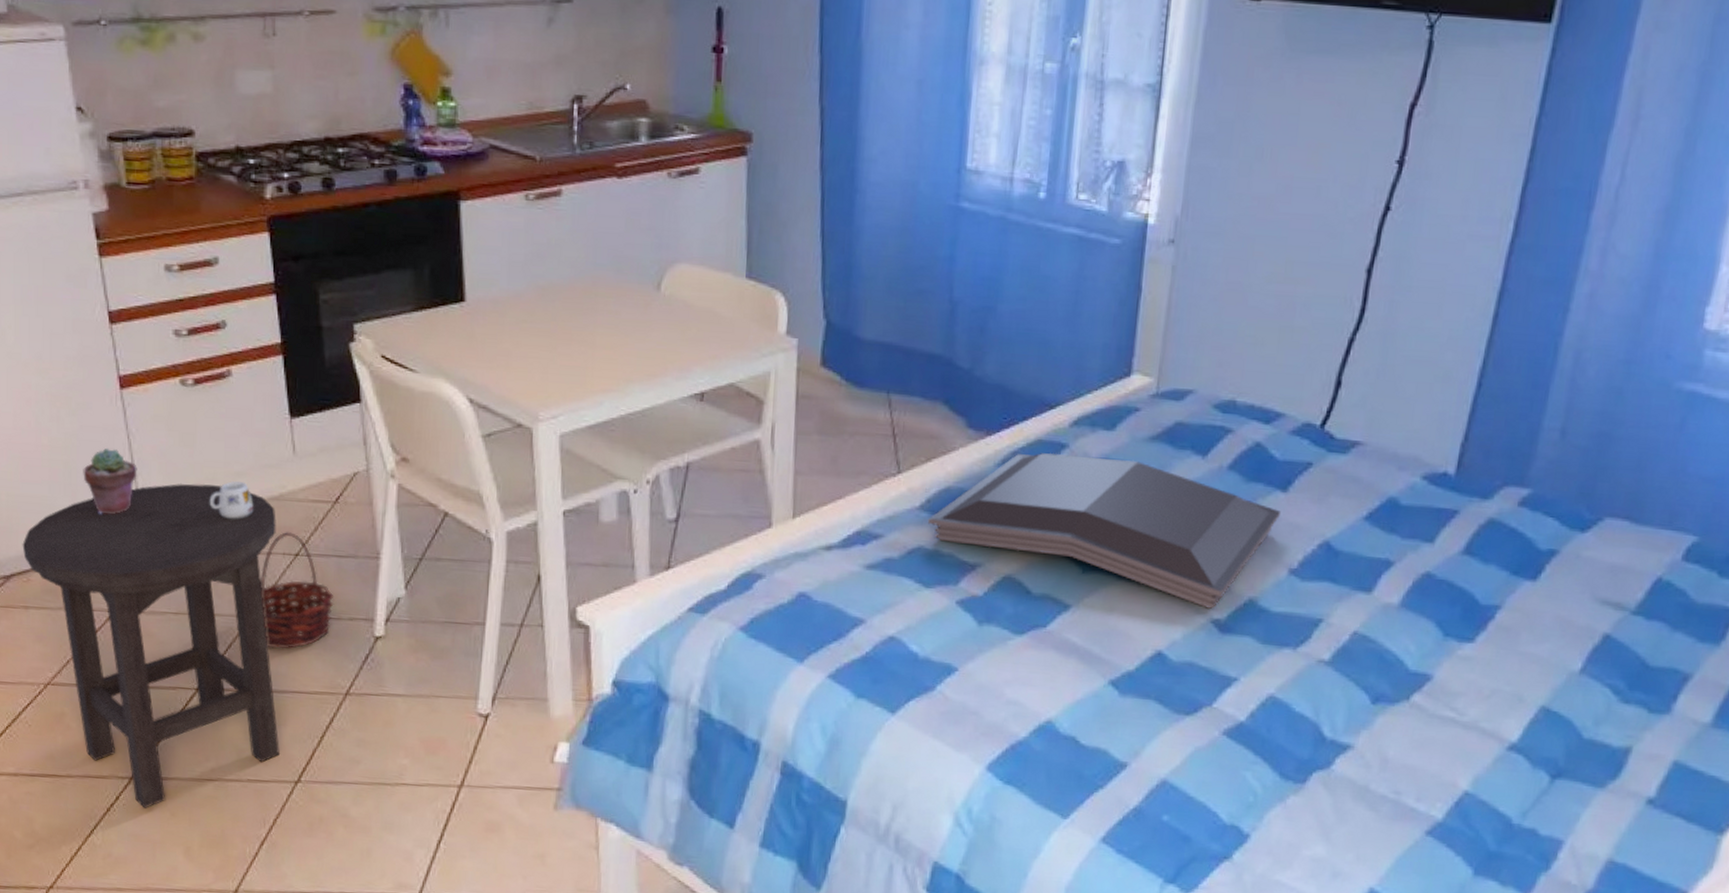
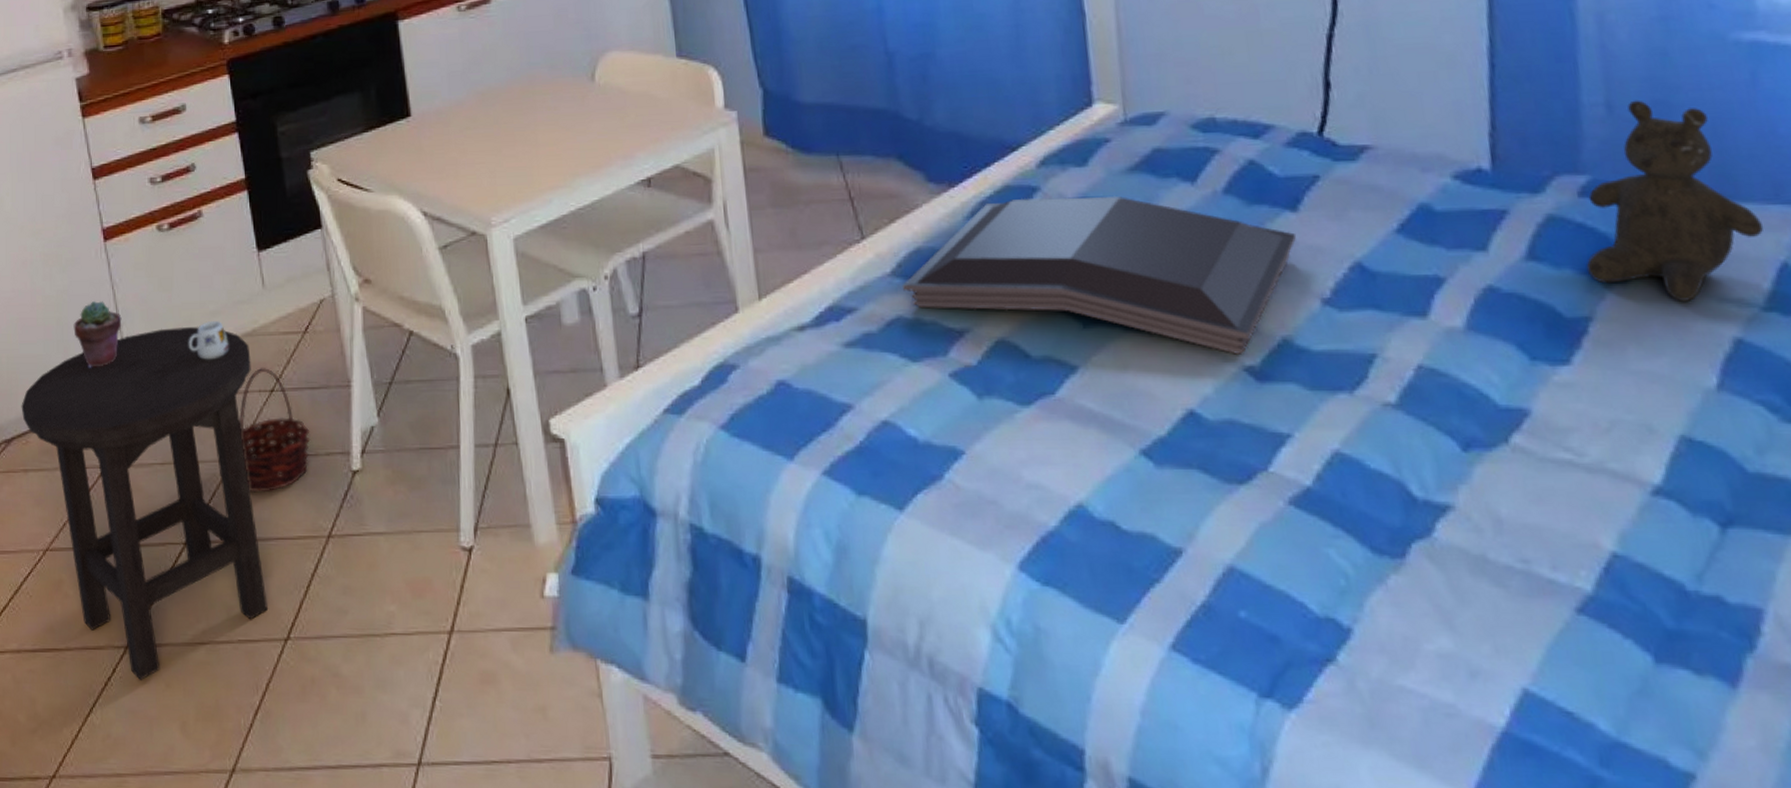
teddy bear: none [1507,429,1653,601] -> present [1585,100,1764,301]

